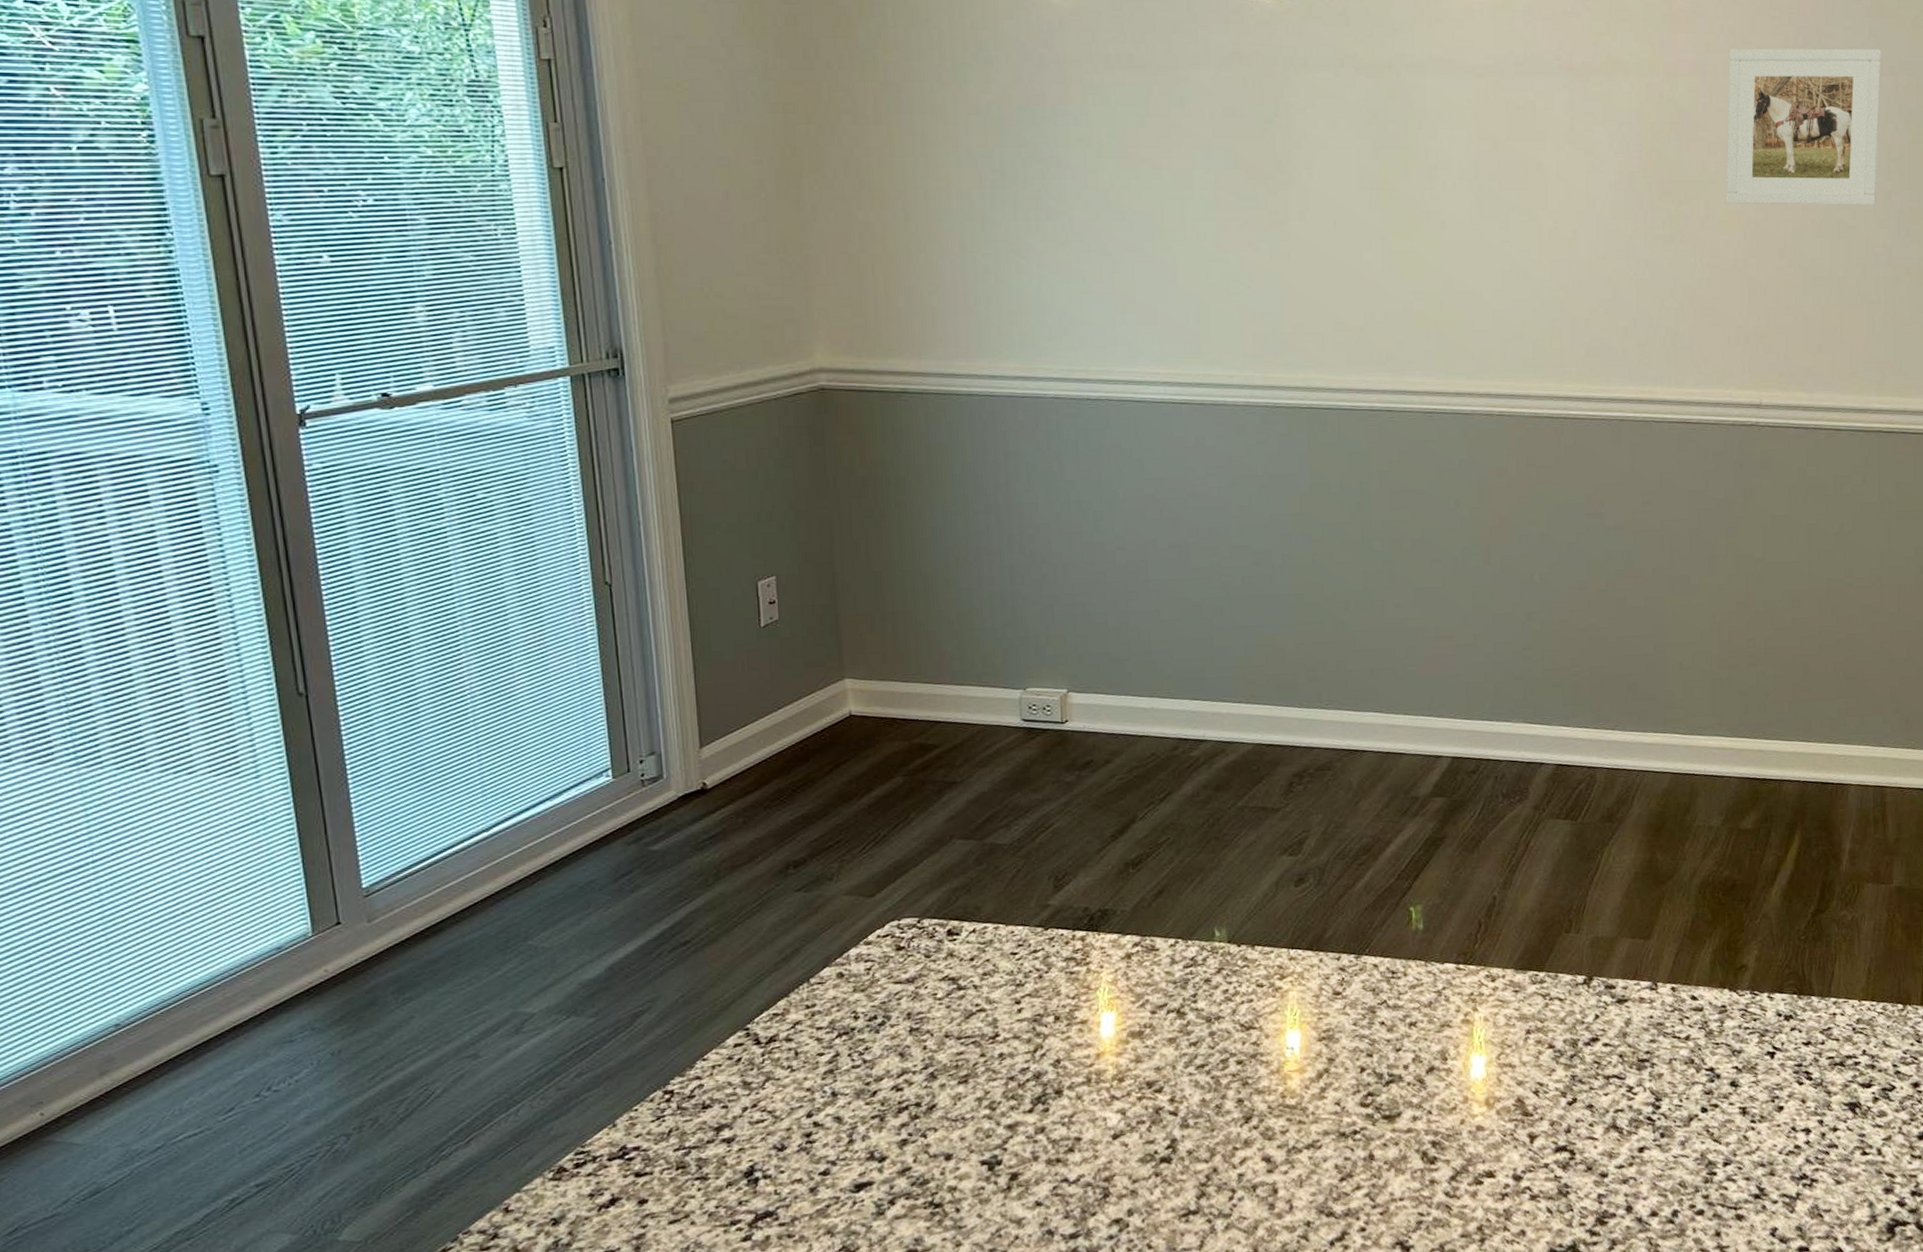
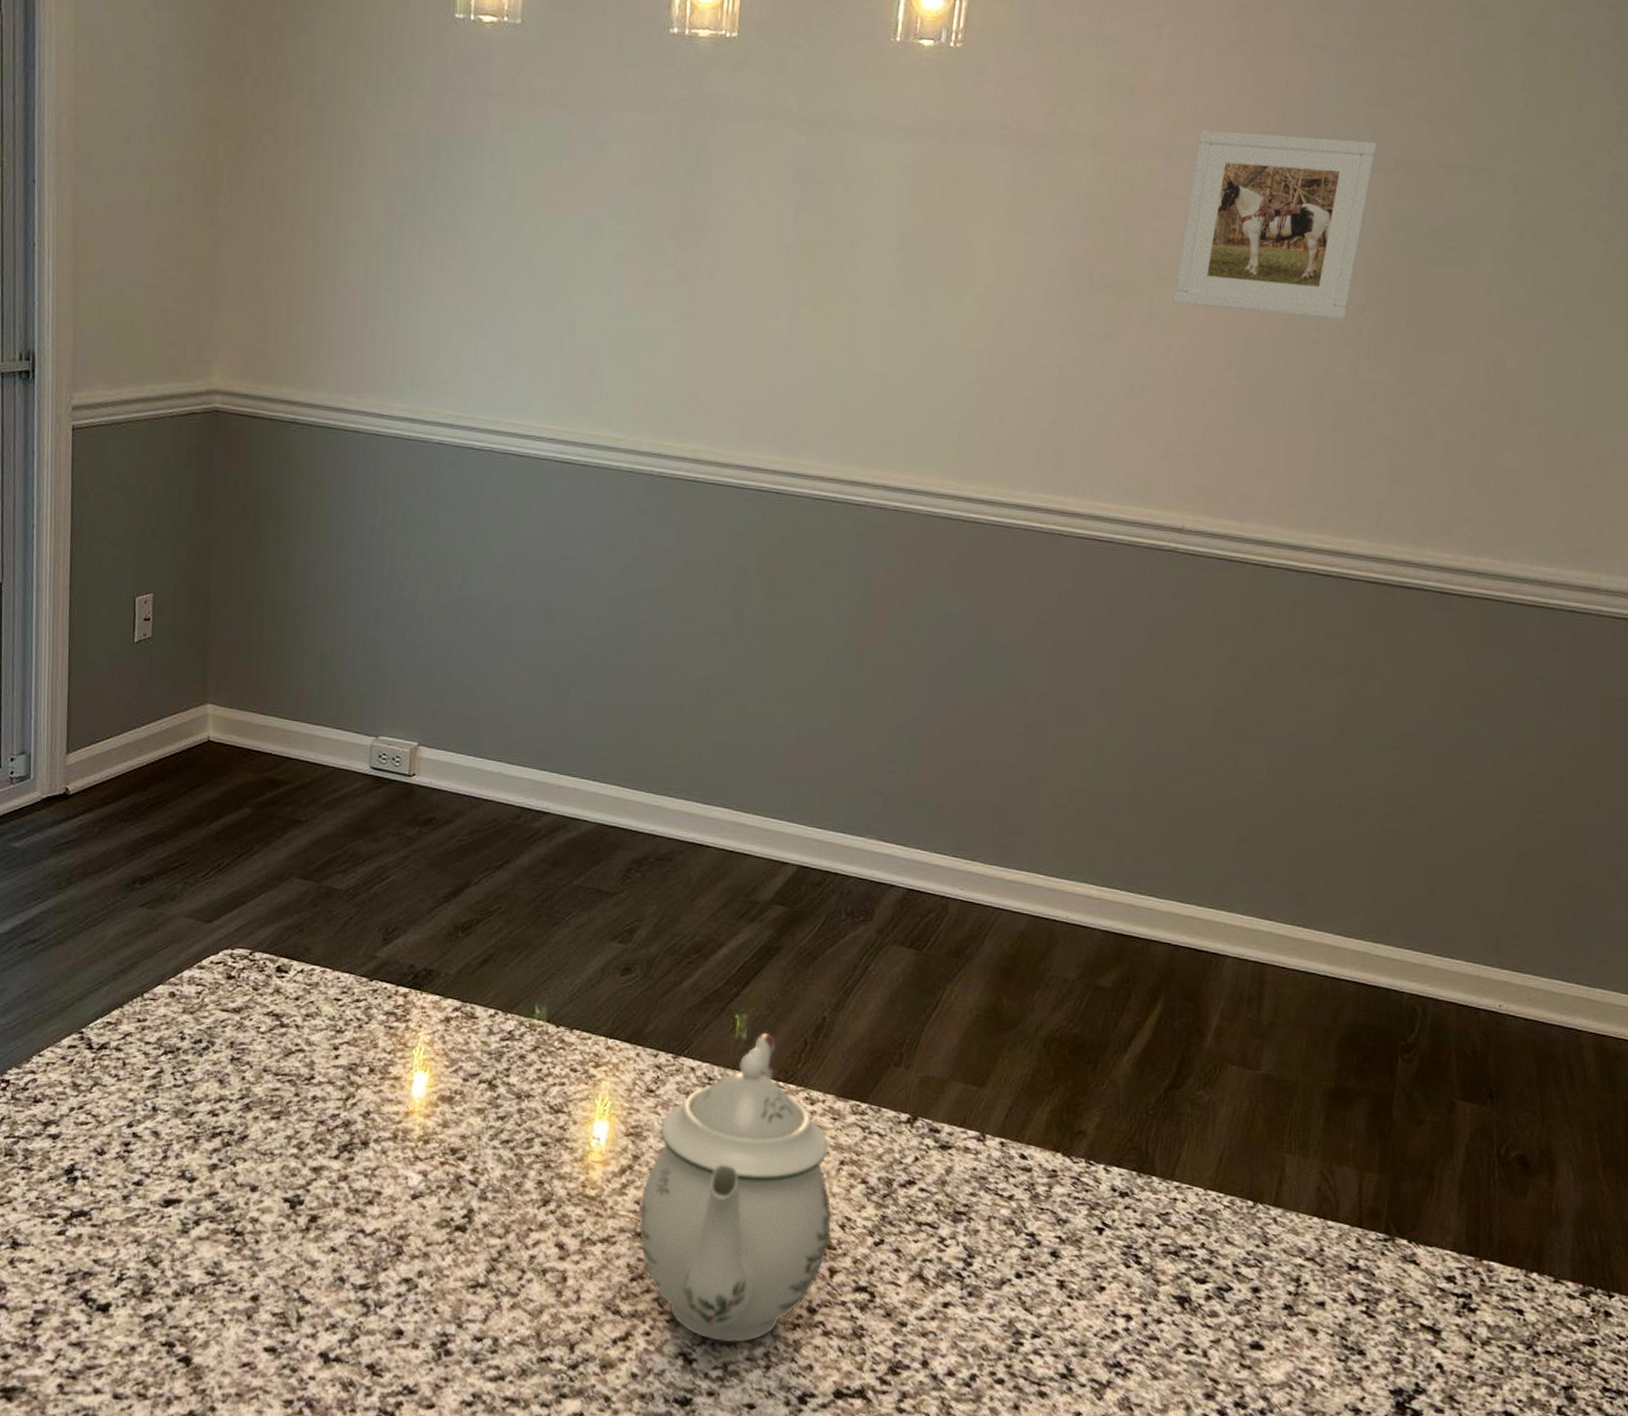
teapot: none [1340,919,1526,1224] -> present [639,1032,832,1343]

